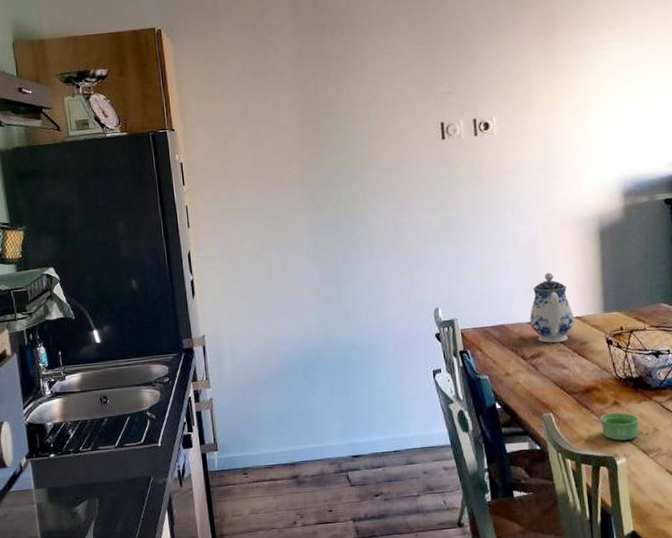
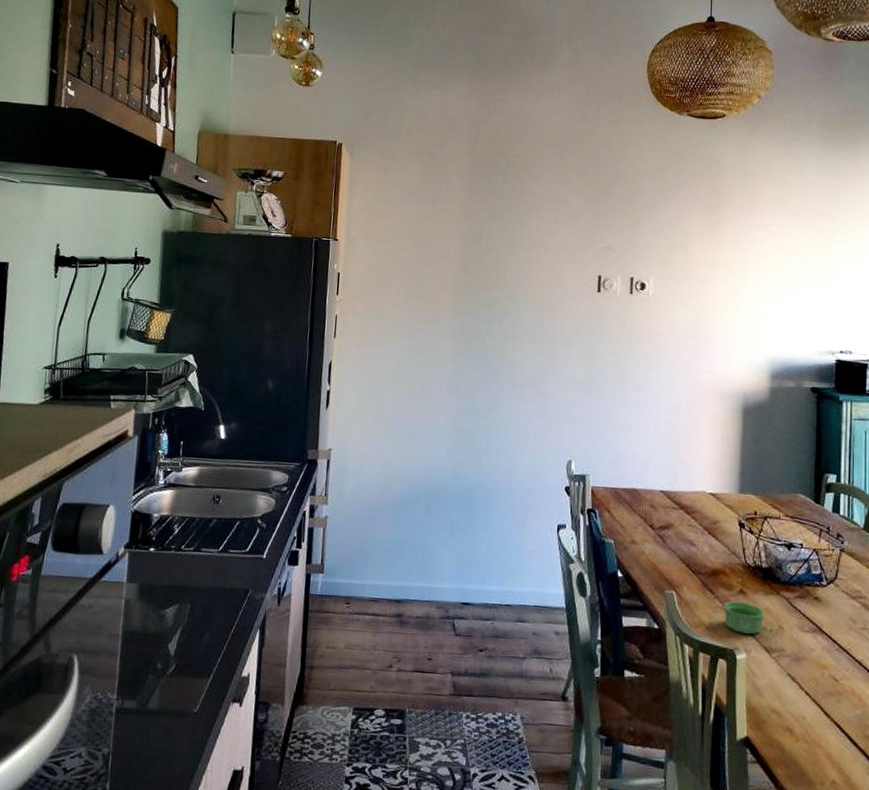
teapot: present [529,272,574,343] -> none [662,442,708,517]

